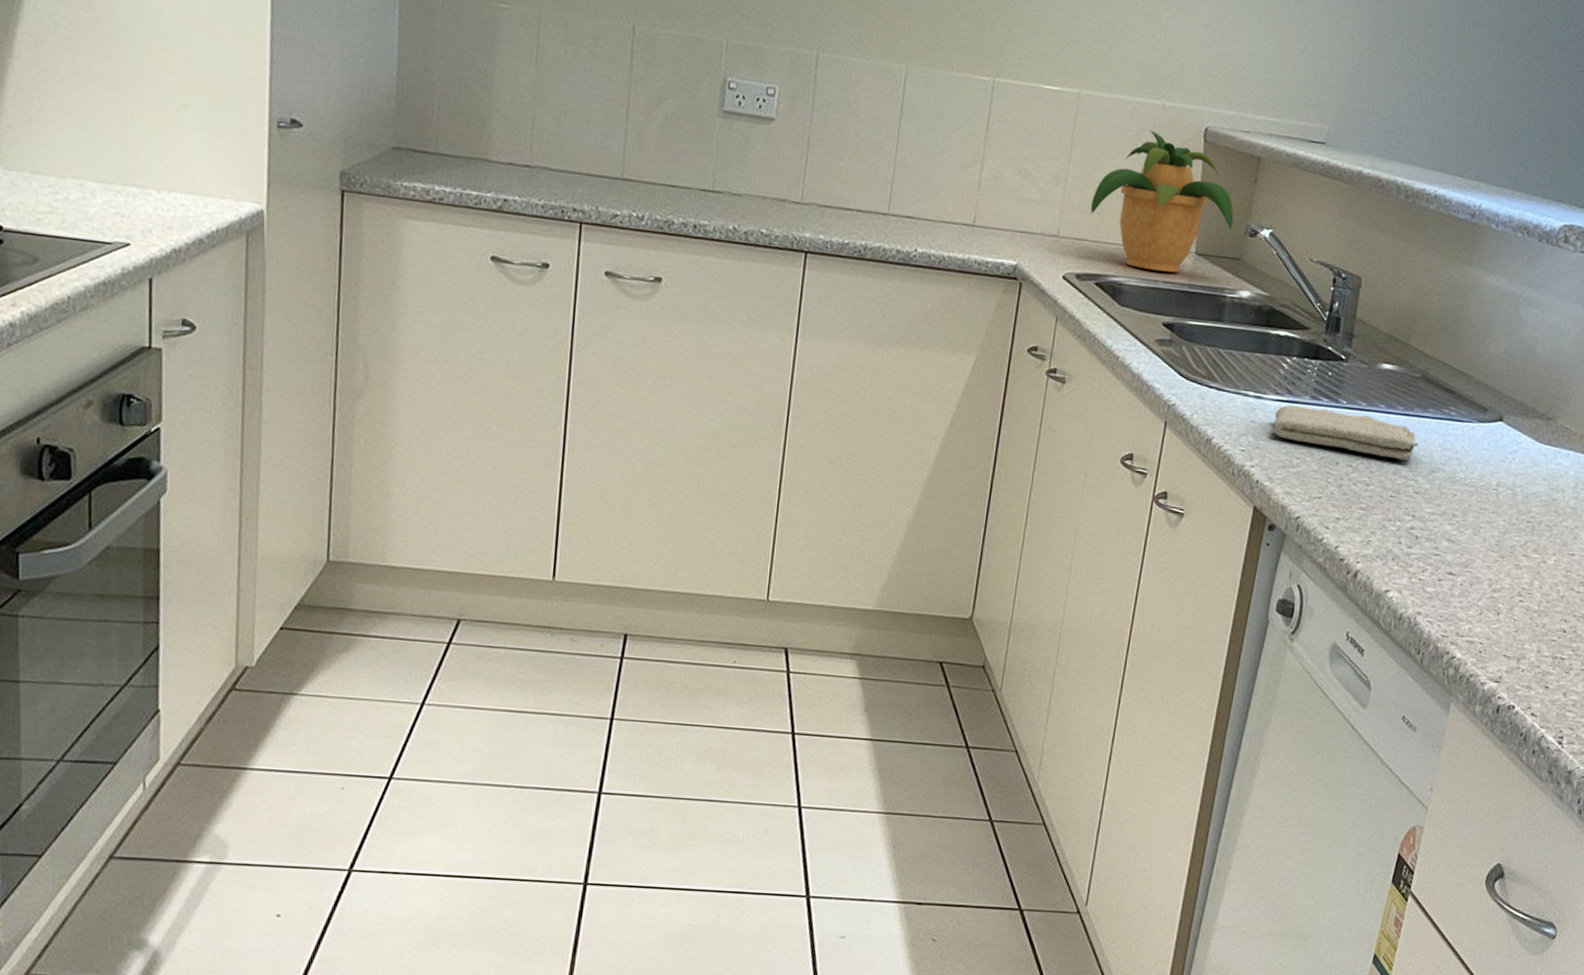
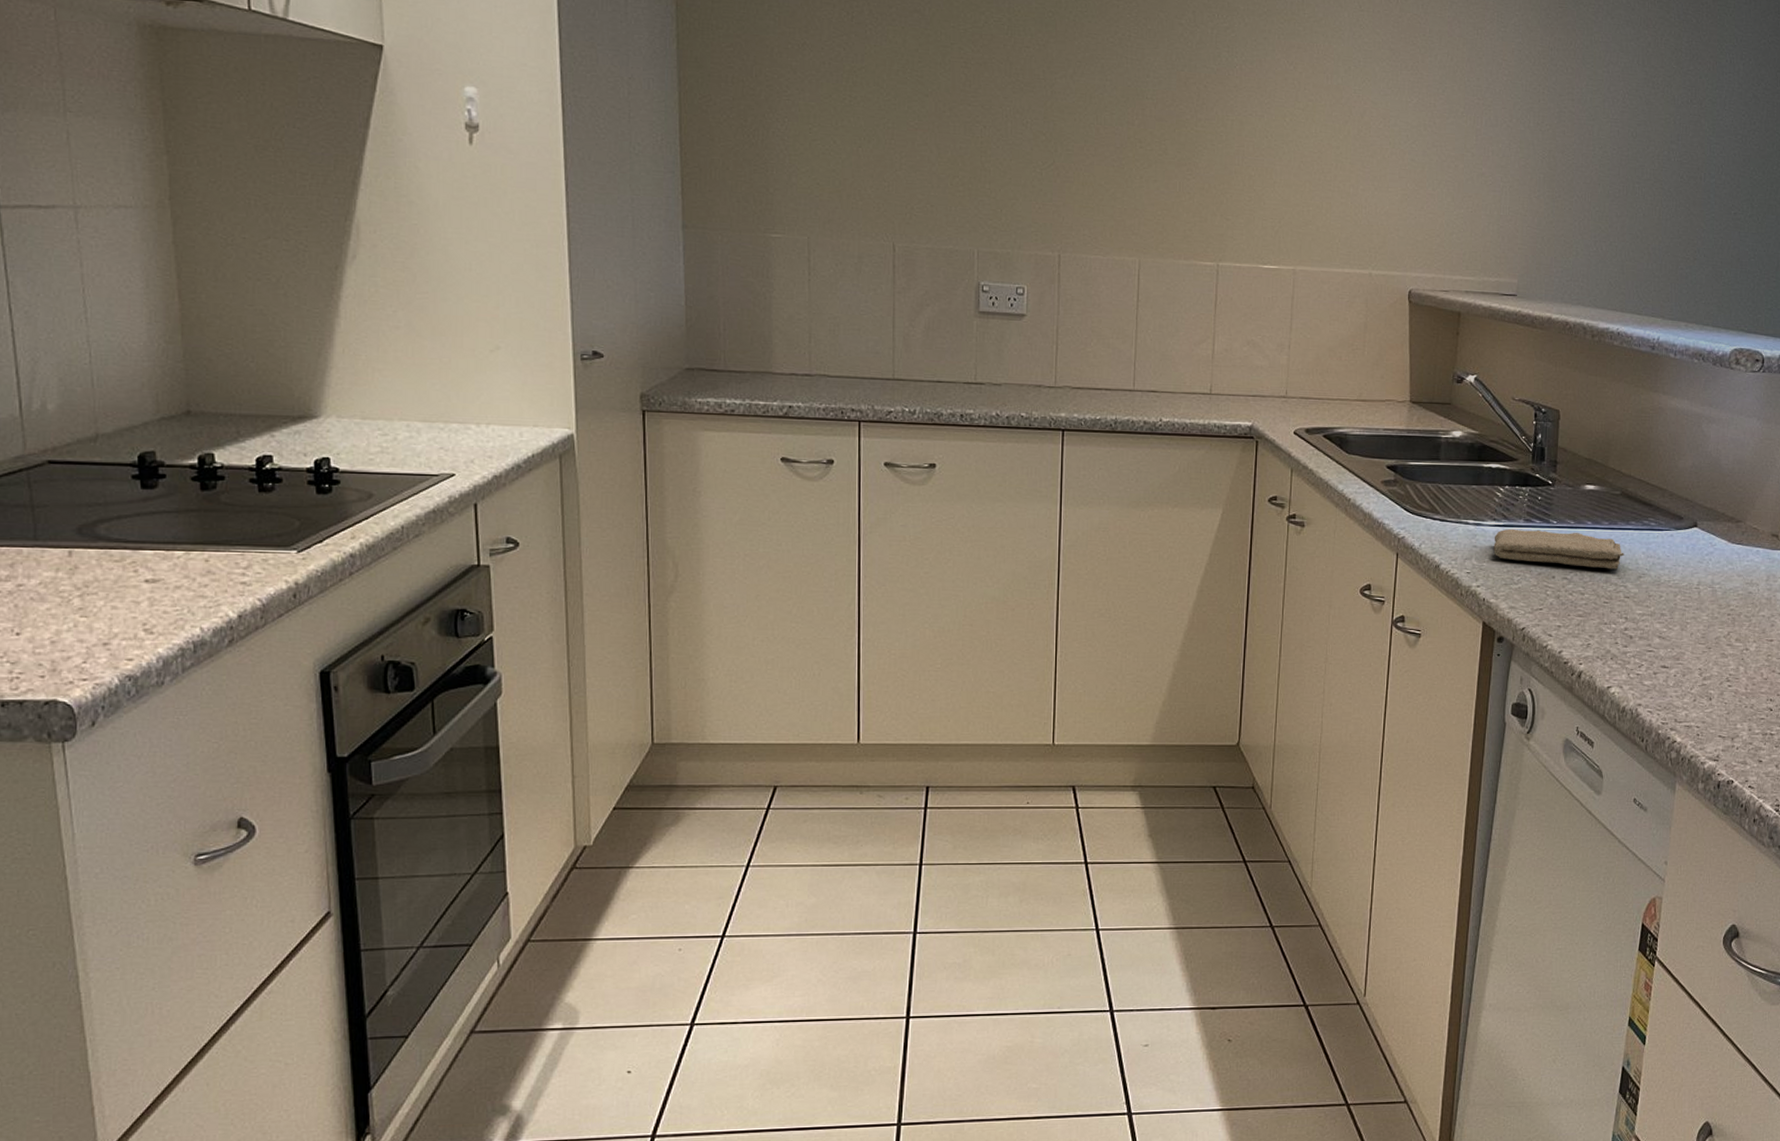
potted plant: present [1091,130,1234,273] -> none [1314,296,1441,420]

